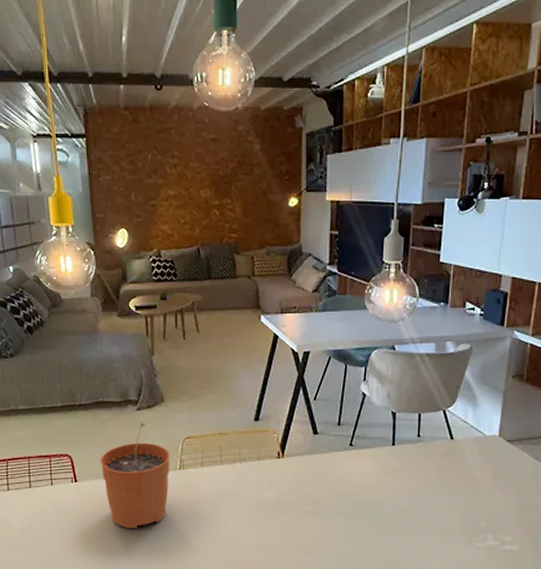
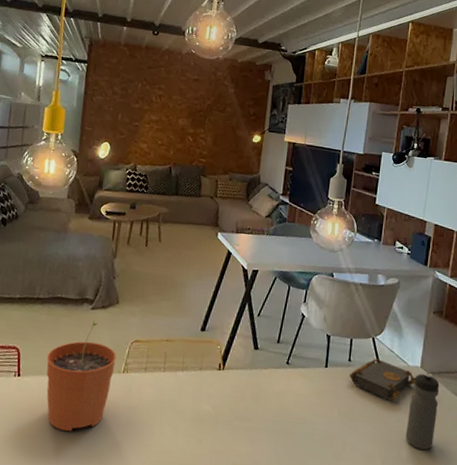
book: none [419,430,494,472] -> present [349,358,416,400]
water bottle: none [484,440,521,518] -> present [405,372,440,450]

